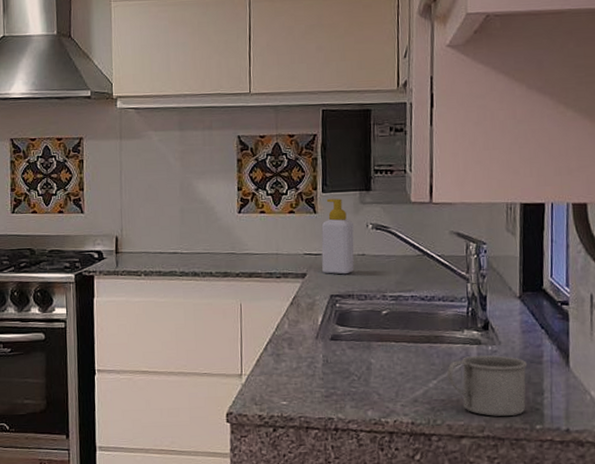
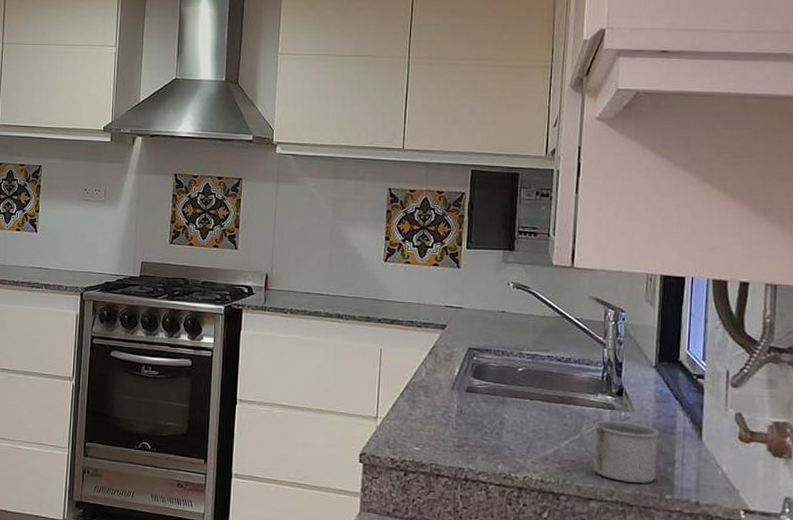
soap bottle: present [321,198,354,275] -> none [462,255,495,330]

